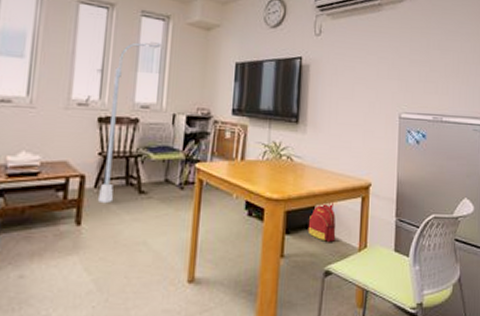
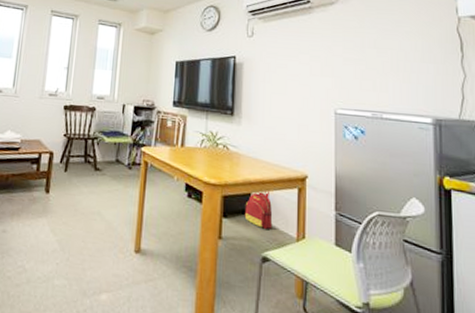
floor lamp: present [97,42,161,204] -> none [62,45,114,177]

